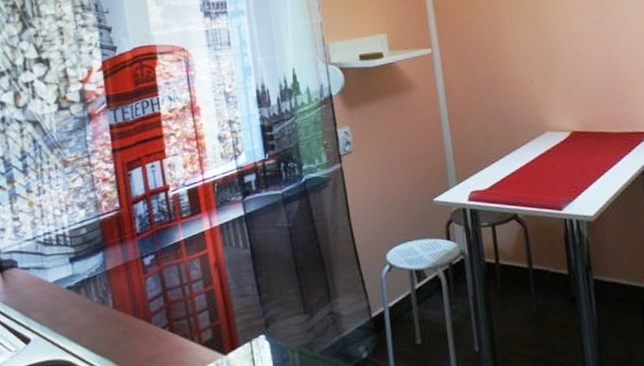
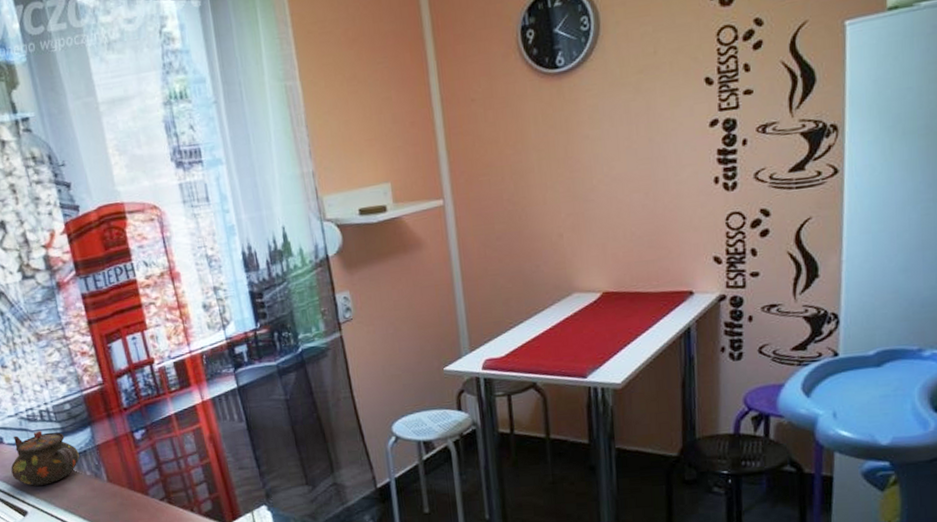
teapot: none [21,255,89,312] -> present [10,431,80,486]

